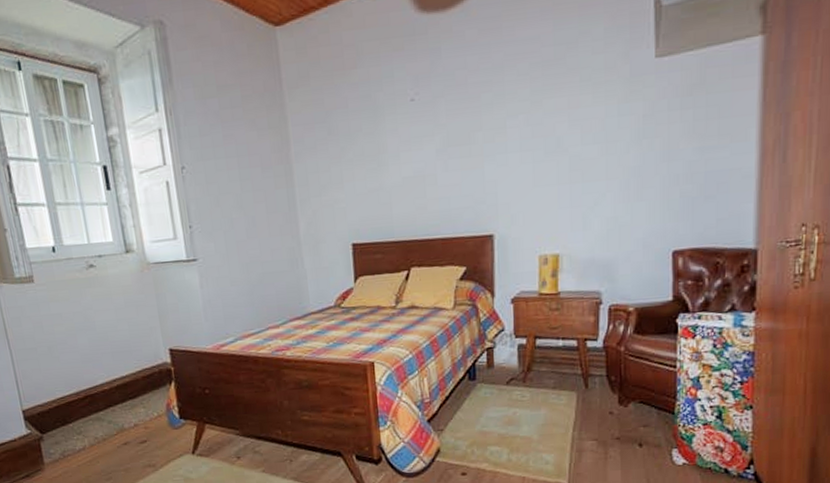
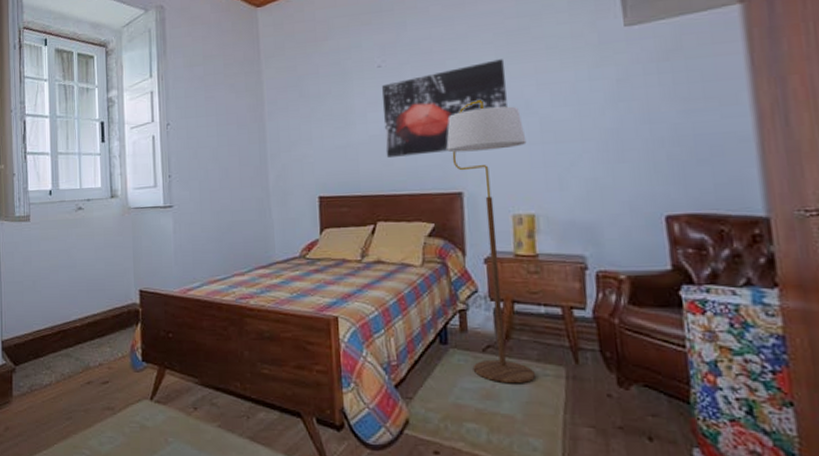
wall art: none [414,92,540,201] -> present [381,59,507,157]
floor lamp: none [479,137,556,410] -> present [446,100,537,384]

